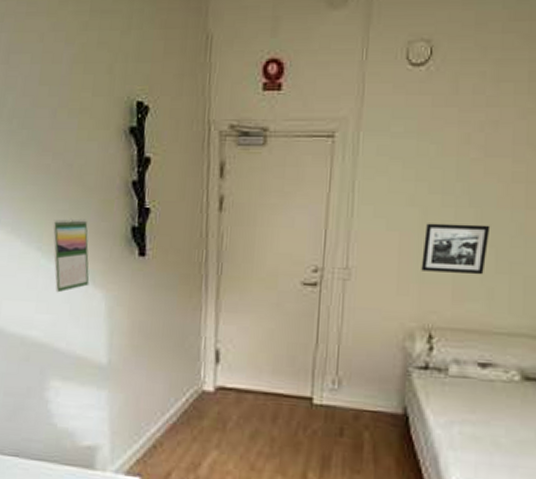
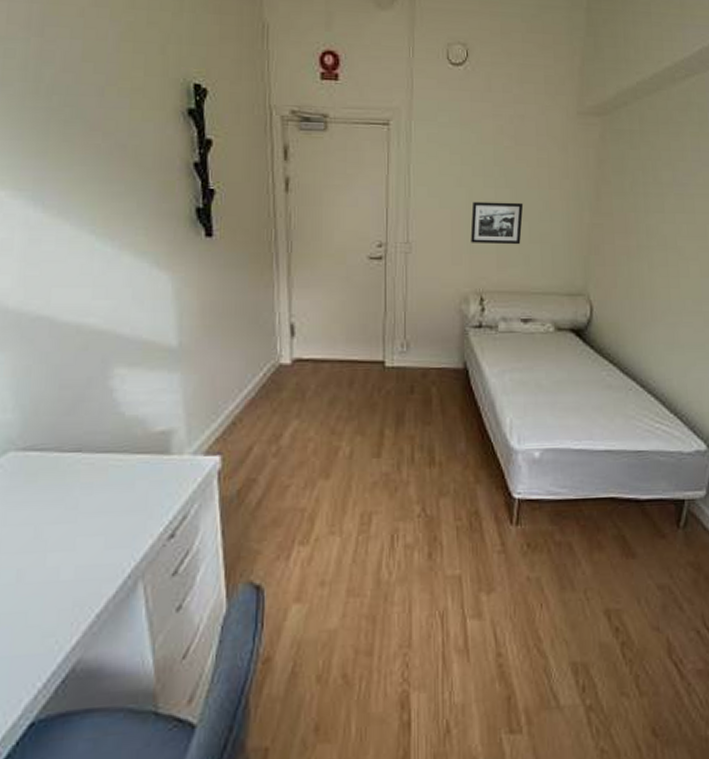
calendar: present [52,218,90,293] -> none [107,200,153,277]

